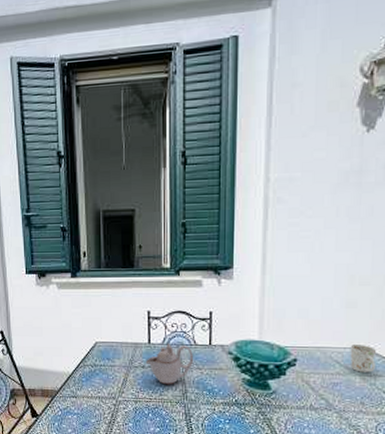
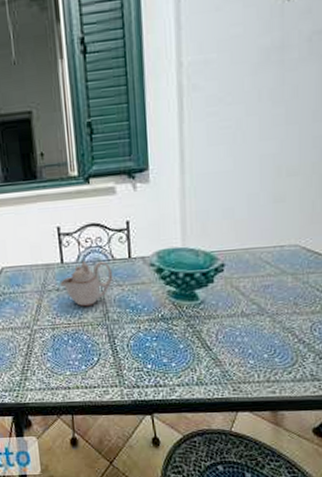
mug: present [350,343,376,373] -> none [280,240,307,272]

